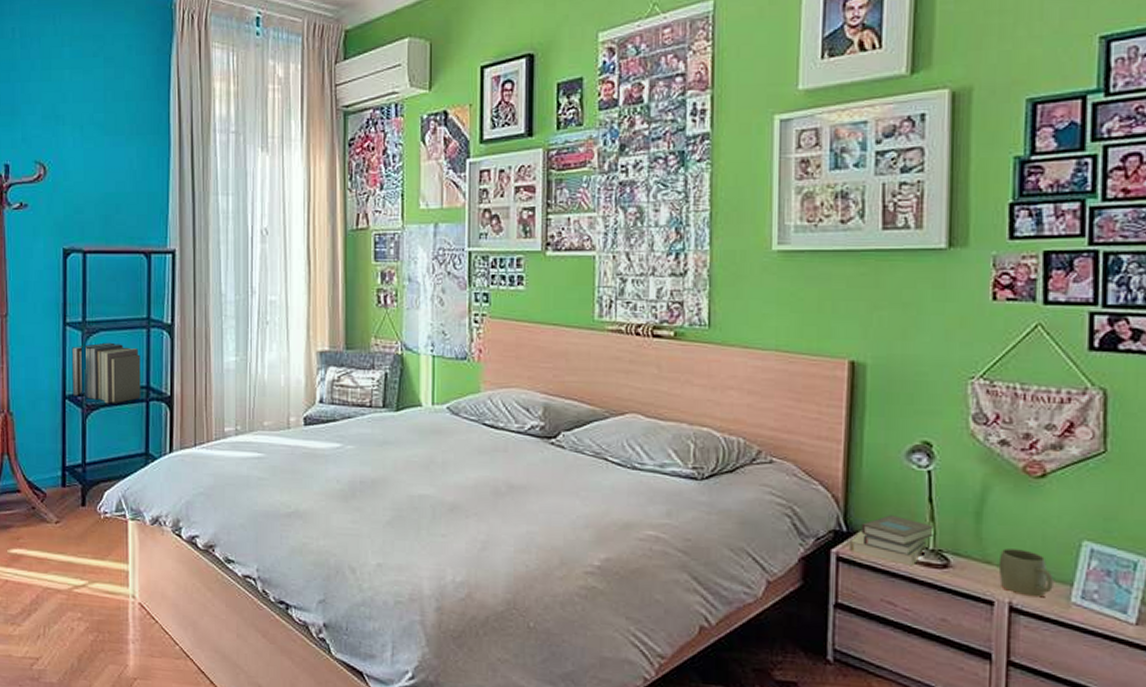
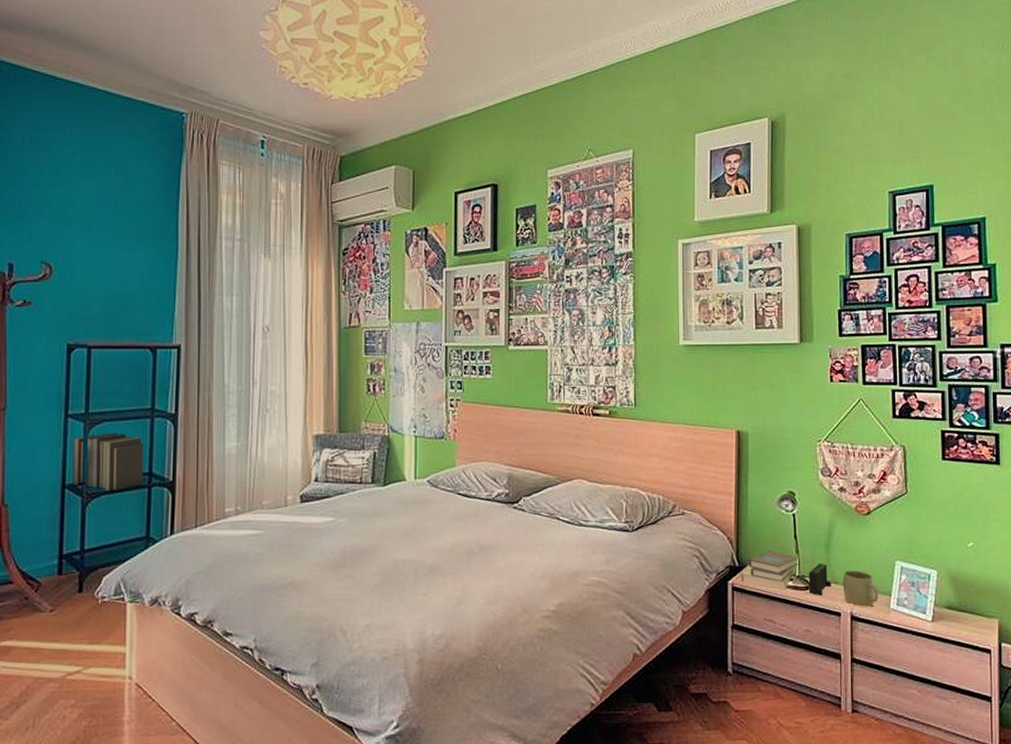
alarm clock: none [947,537,982,579] -> present [808,564,831,597]

